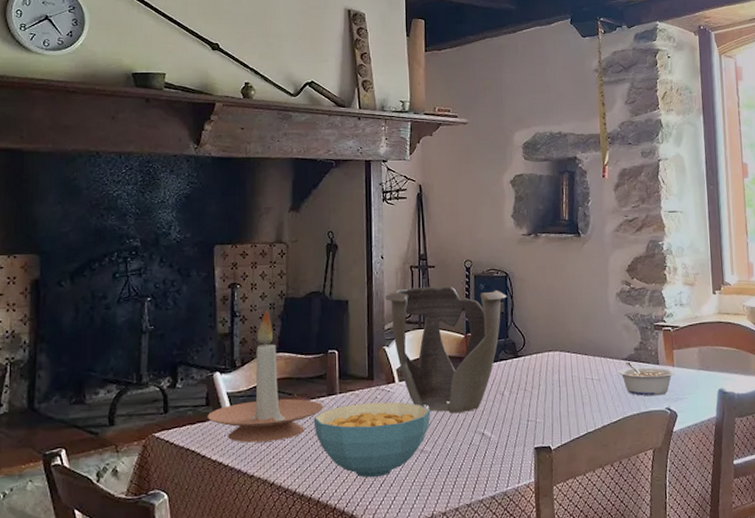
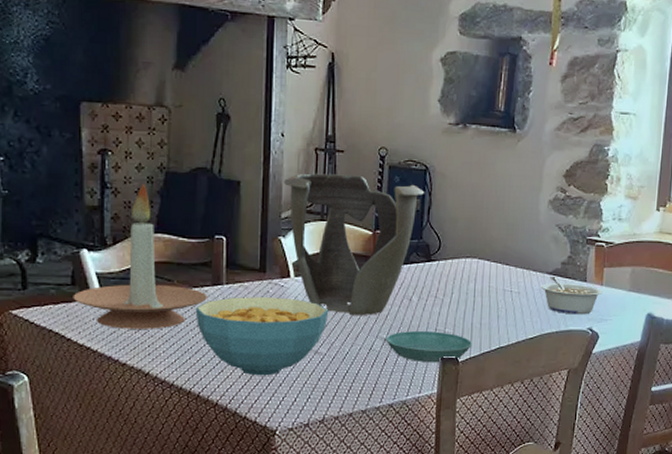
saucer: none [483,422,563,453] -> present [385,331,473,363]

